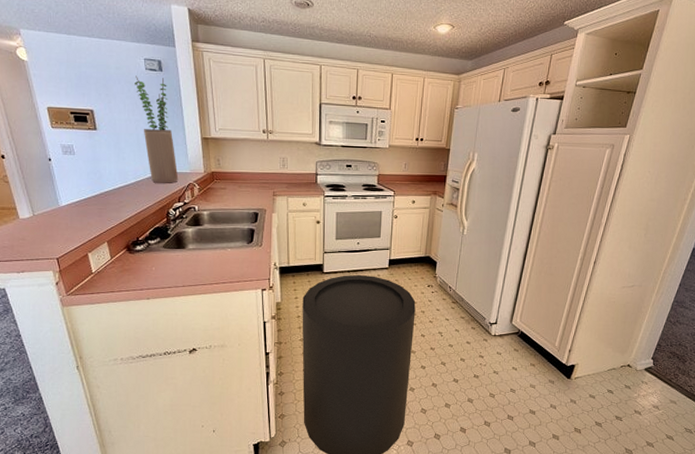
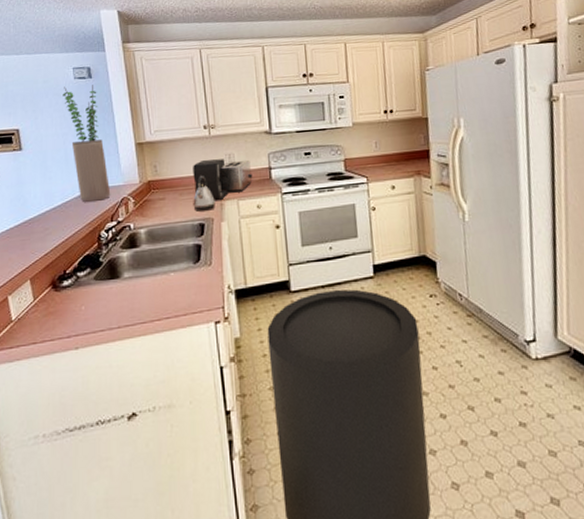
kettle: none [250,172,268,203] -> present [193,175,215,212]
coffee maker: none [251,160,280,195] -> present [193,159,229,200]
toaster: none [273,164,302,191] -> present [219,160,253,193]

